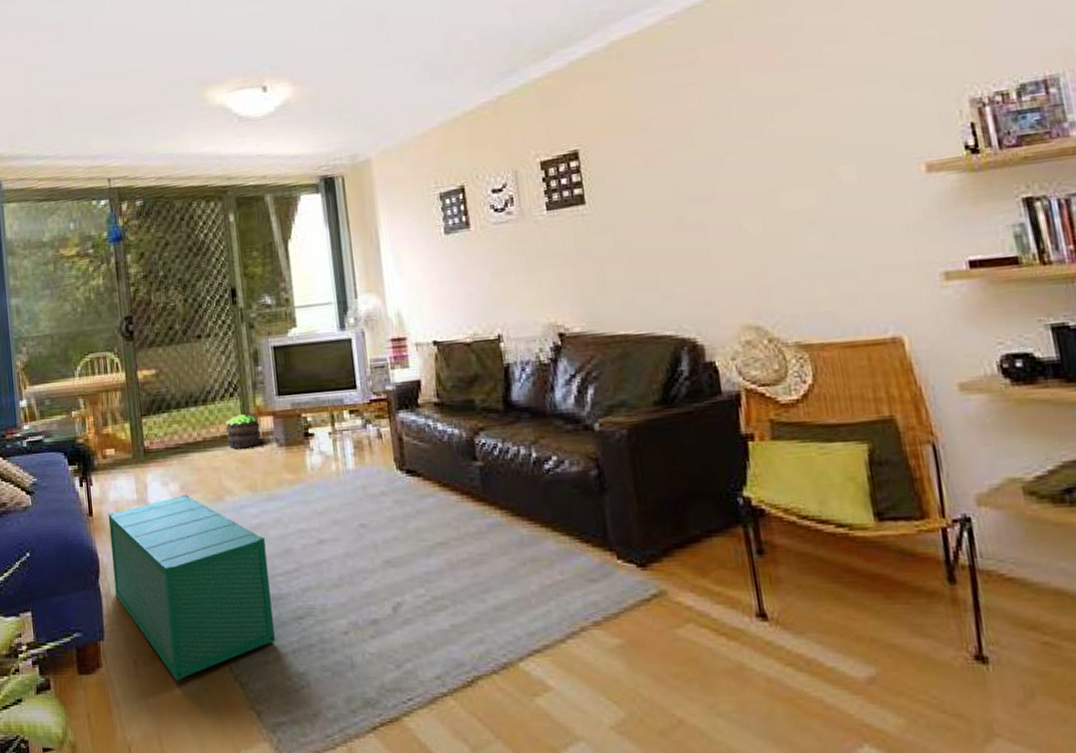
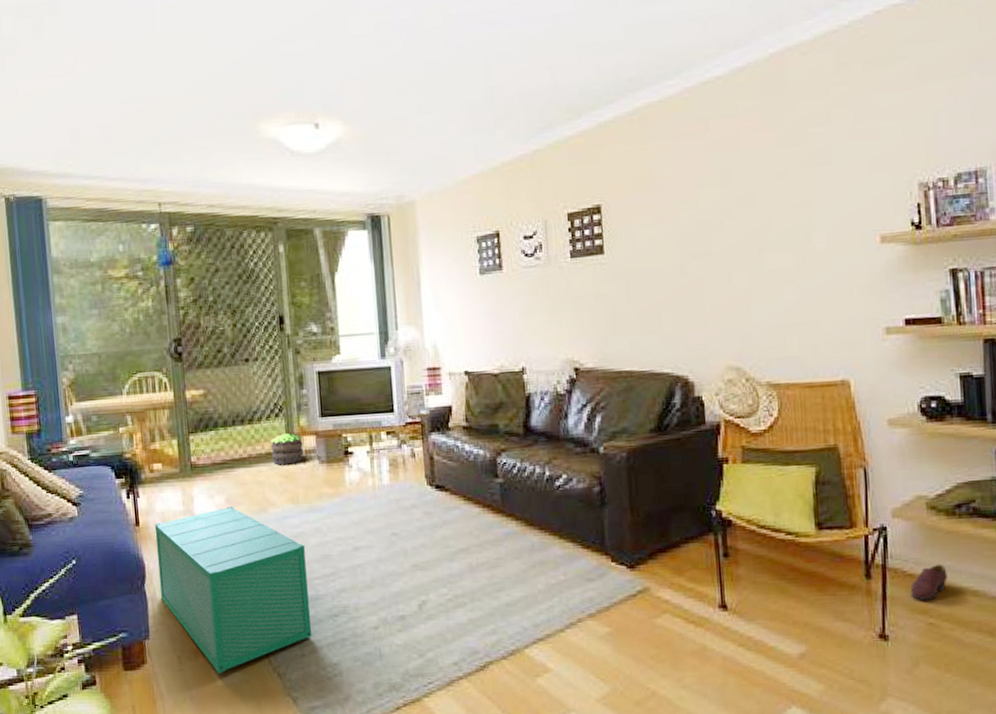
shoe: none [1011,565,1063,612] -> present [910,564,948,600]

